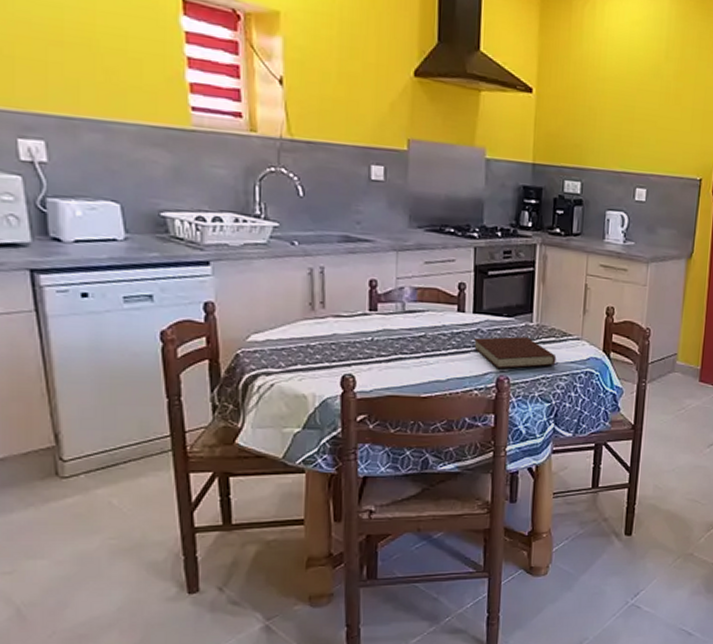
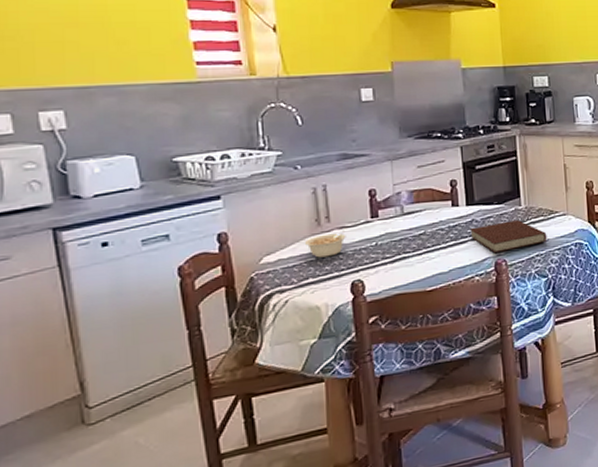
legume: none [297,317,341,345] -> present [305,228,346,258]

